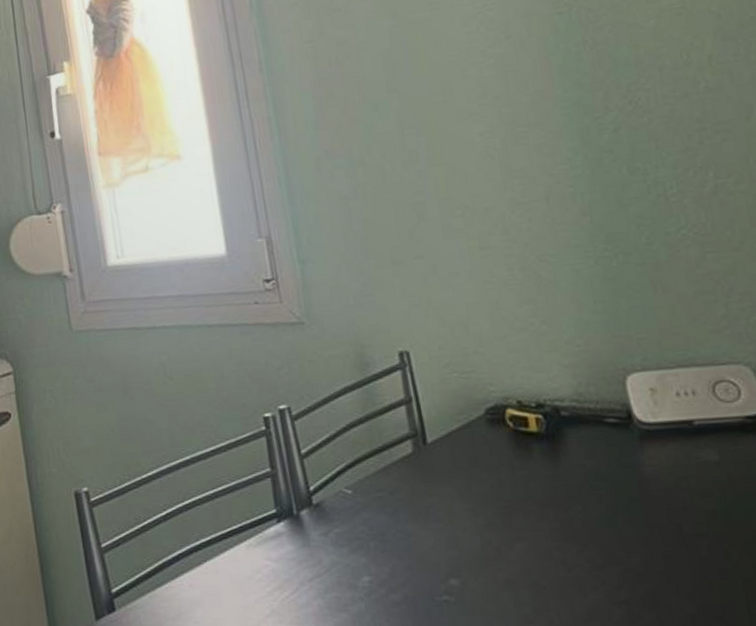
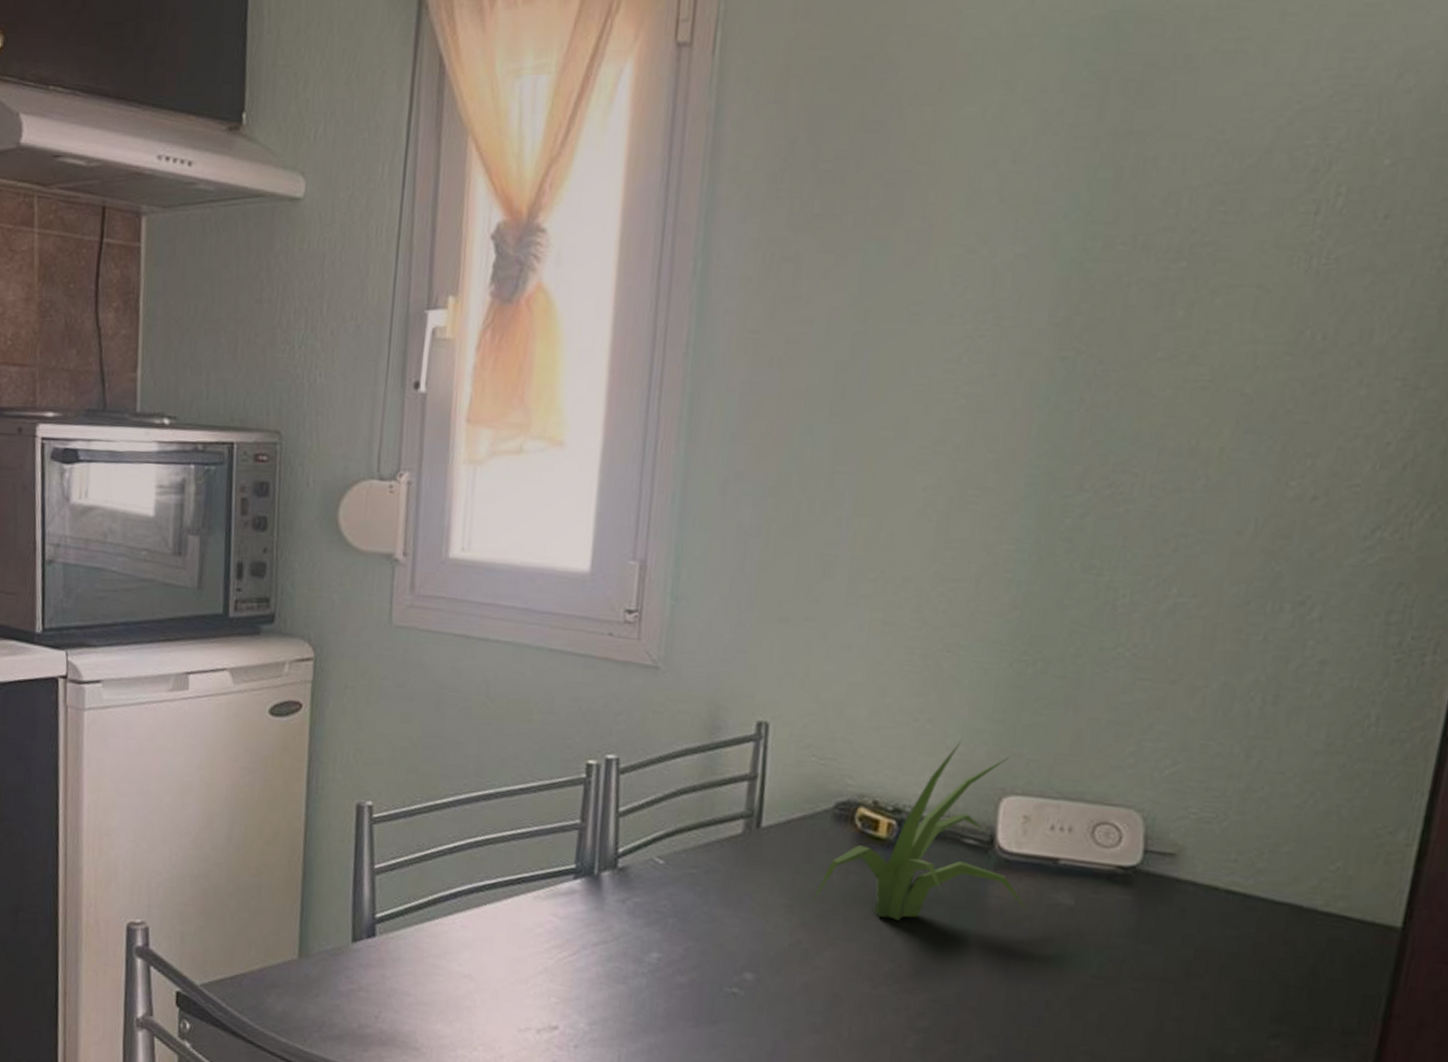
plant: none [490,334,682,504] -> present [811,740,1028,921]

